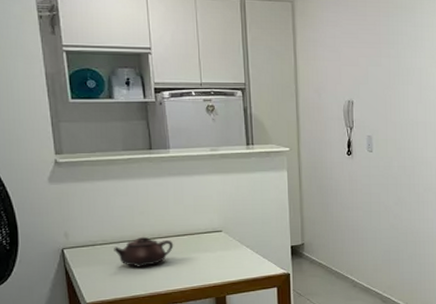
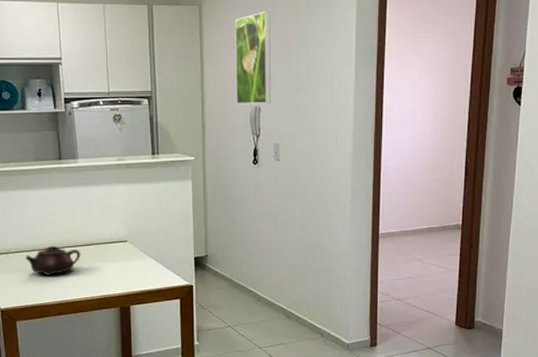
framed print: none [327,10,363,98] -> present [235,11,271,104]

